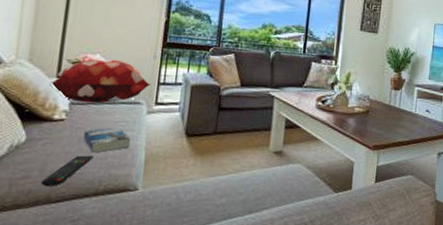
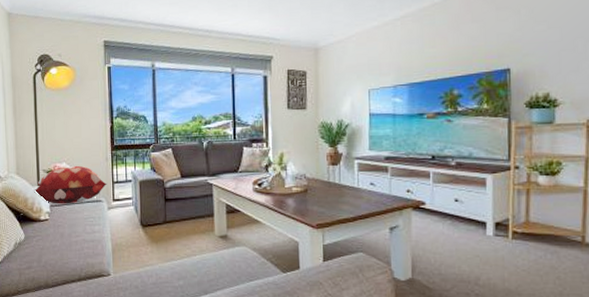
remote control: present [40,155,93,186] -> none [40,248,73,274]
book: present [83,126,131,153] -> none [64,222,99,245]

